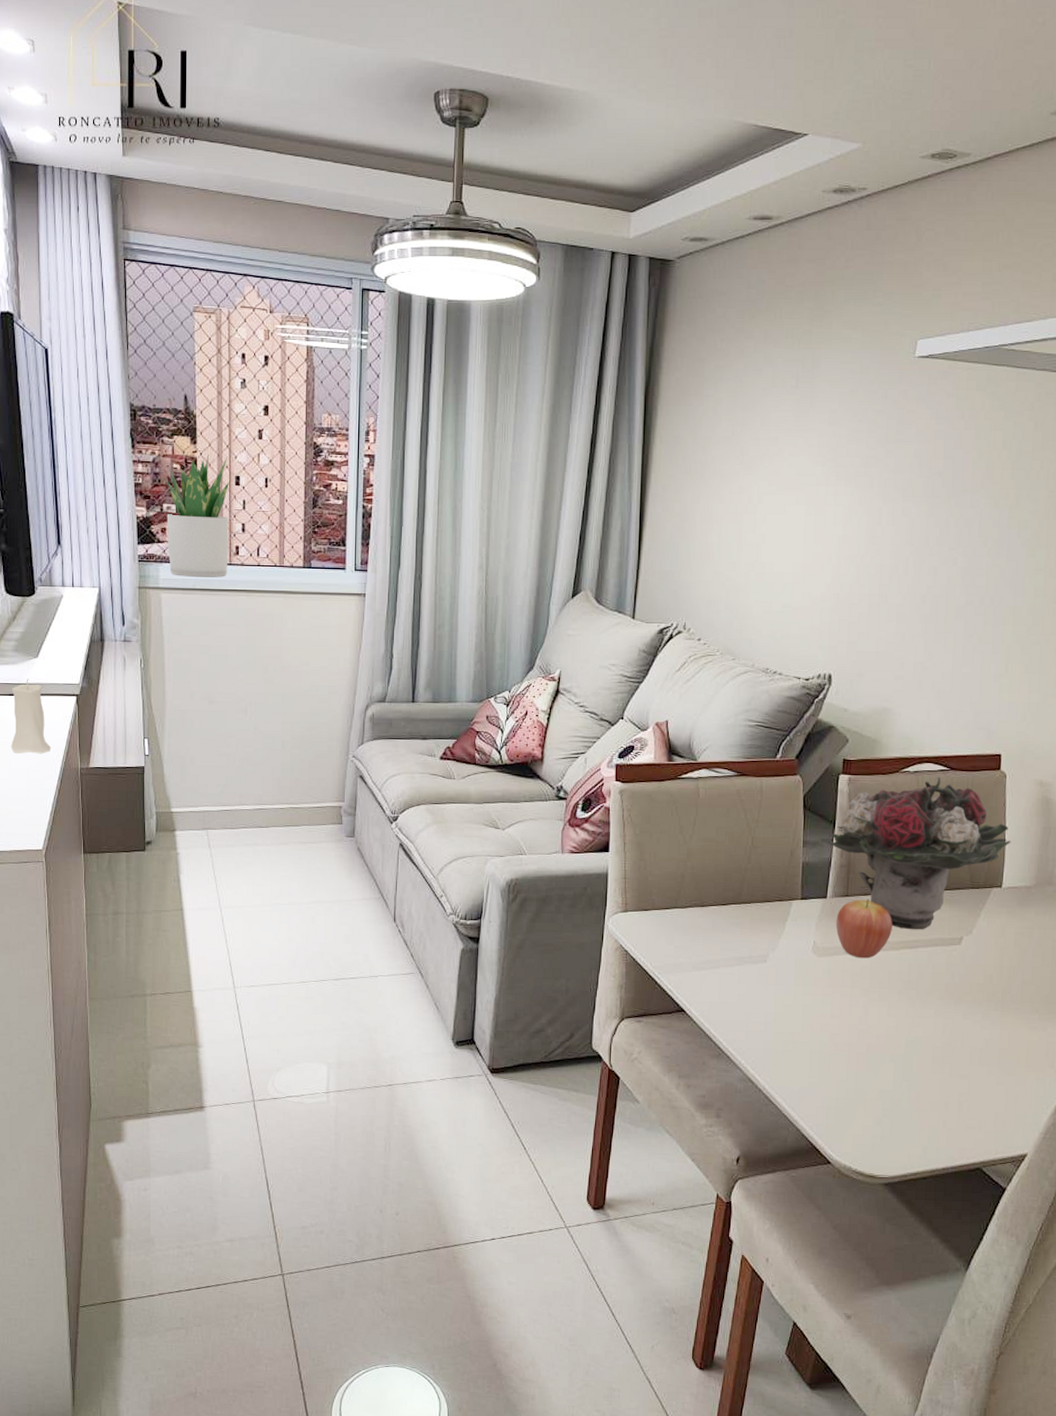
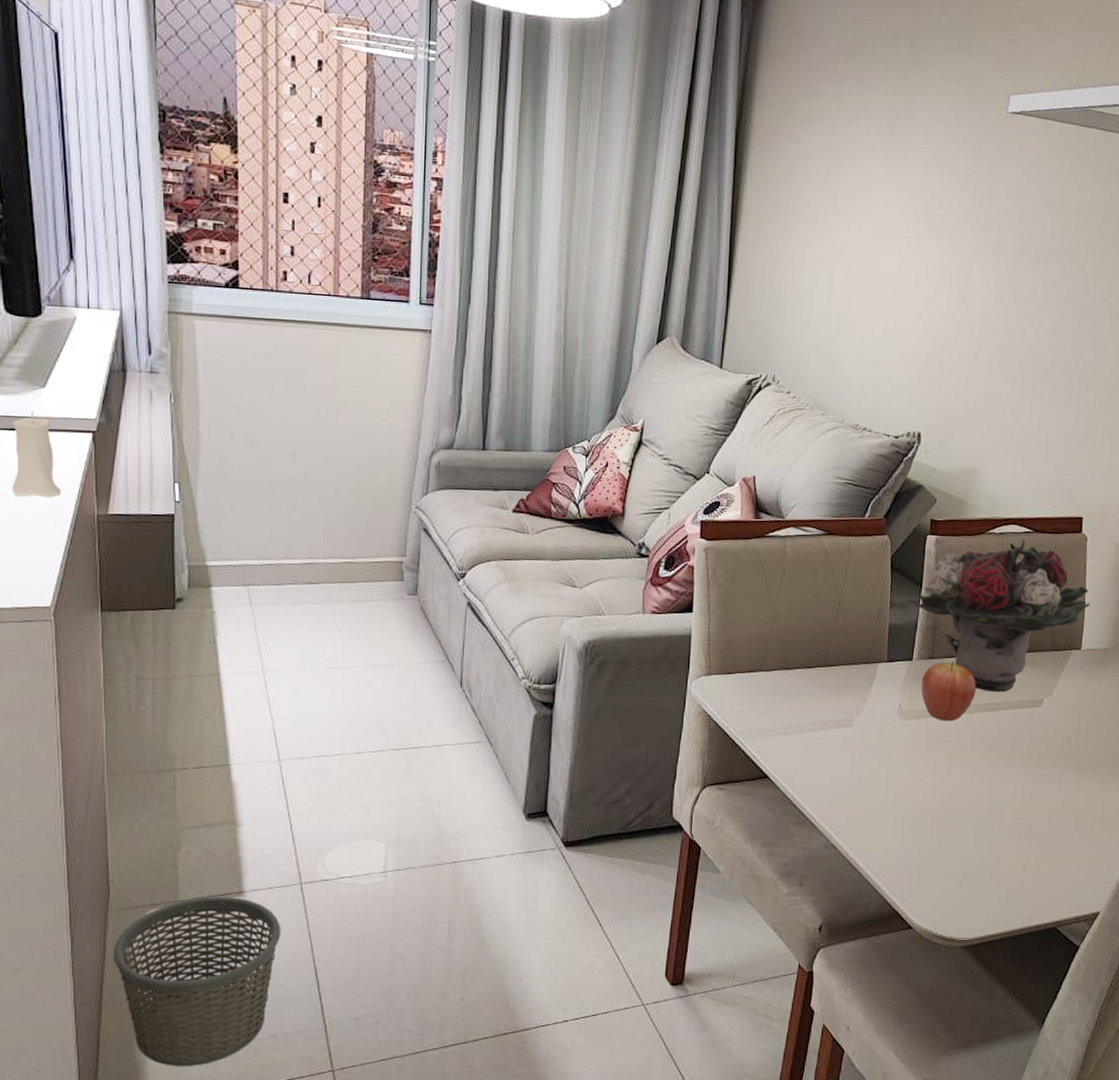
basket: none [94,1110,237,1264] -> present [113,896,281,1066]
planter: present [166,454,229,578] -> none [202,166,276,306]

